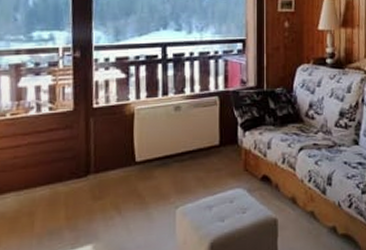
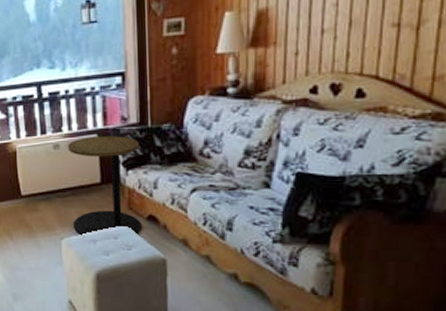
side table: none [189,97,256,204] -> present [68,135,142,237]

